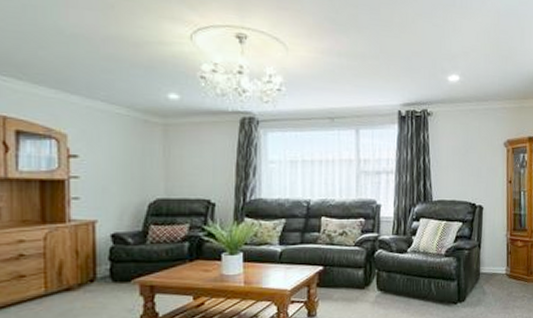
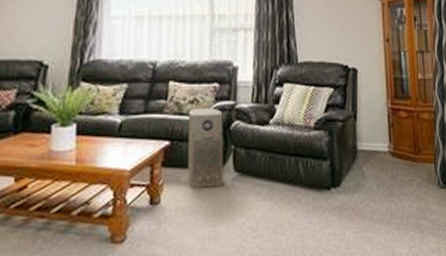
air purifier: none [338,240,369,304] -> present [187,109,224,189]

